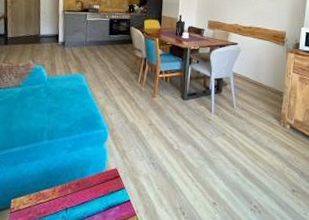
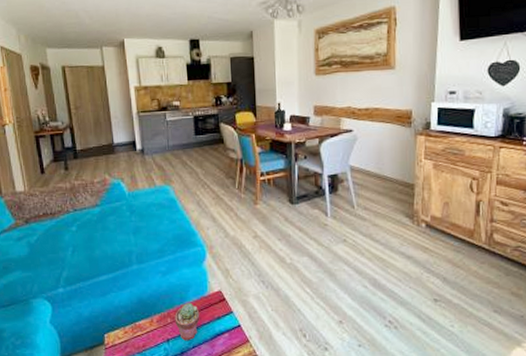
potted succulent: none [74,176,97,211] -> present [175,302,200,341]

